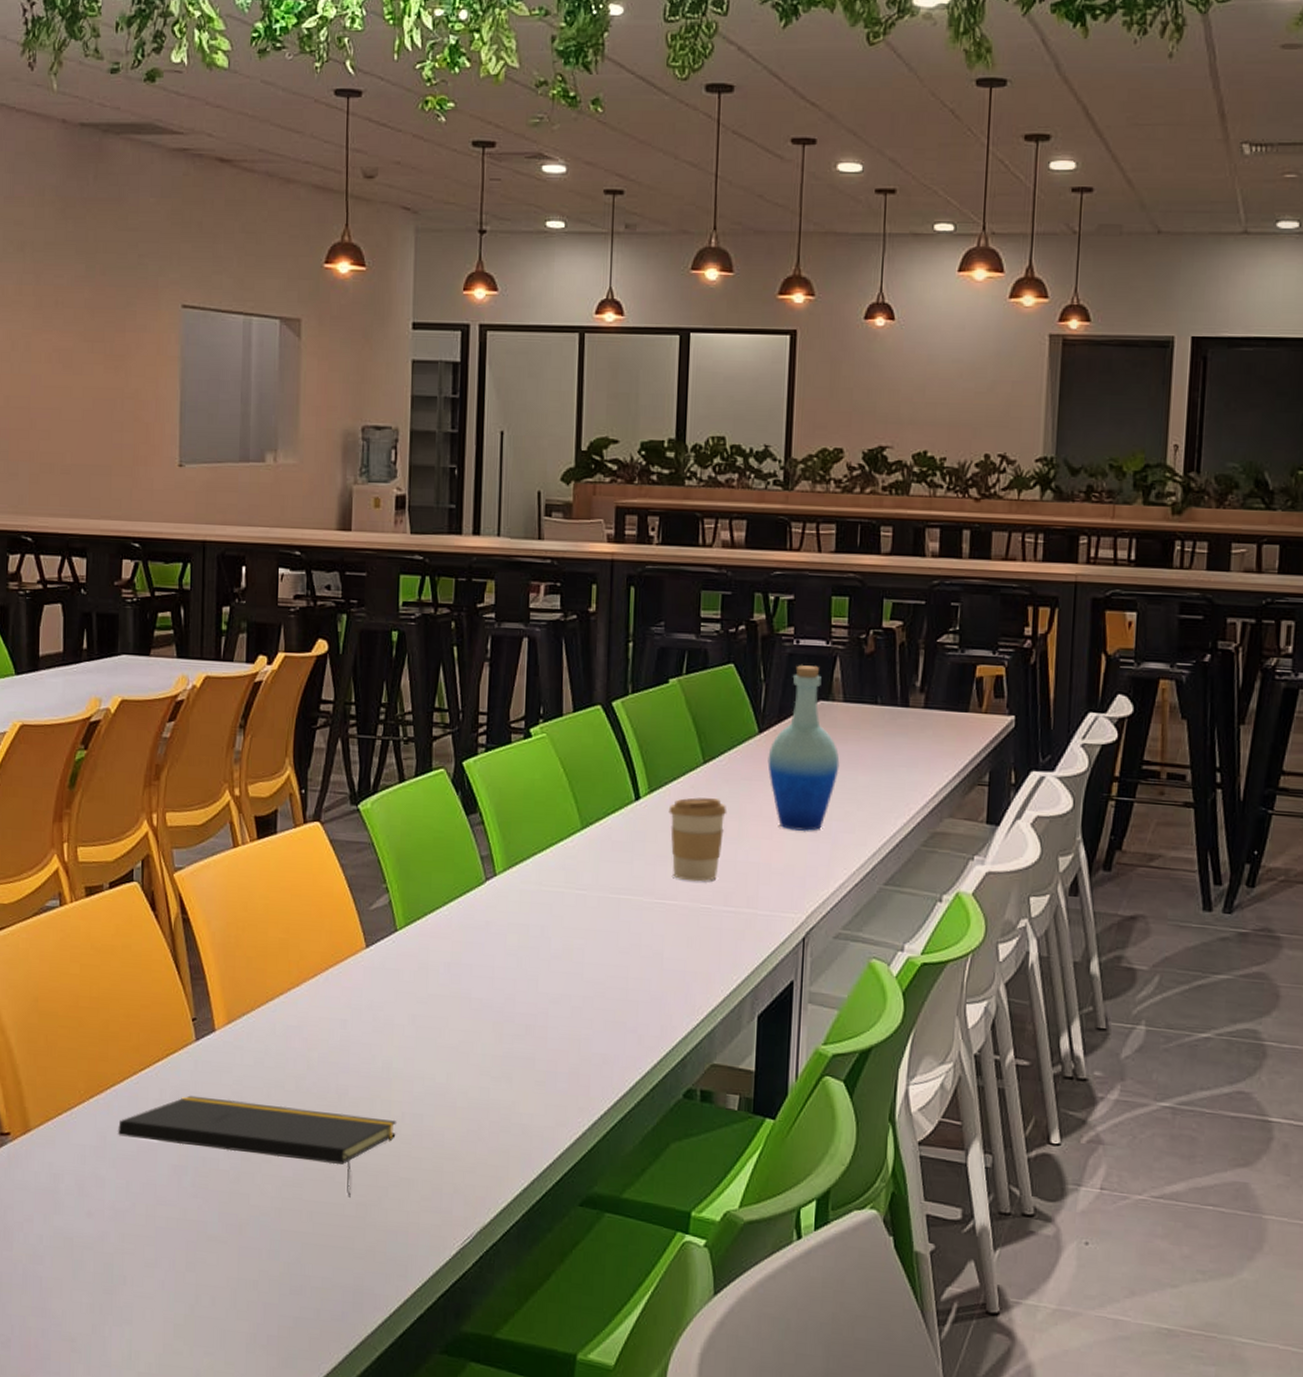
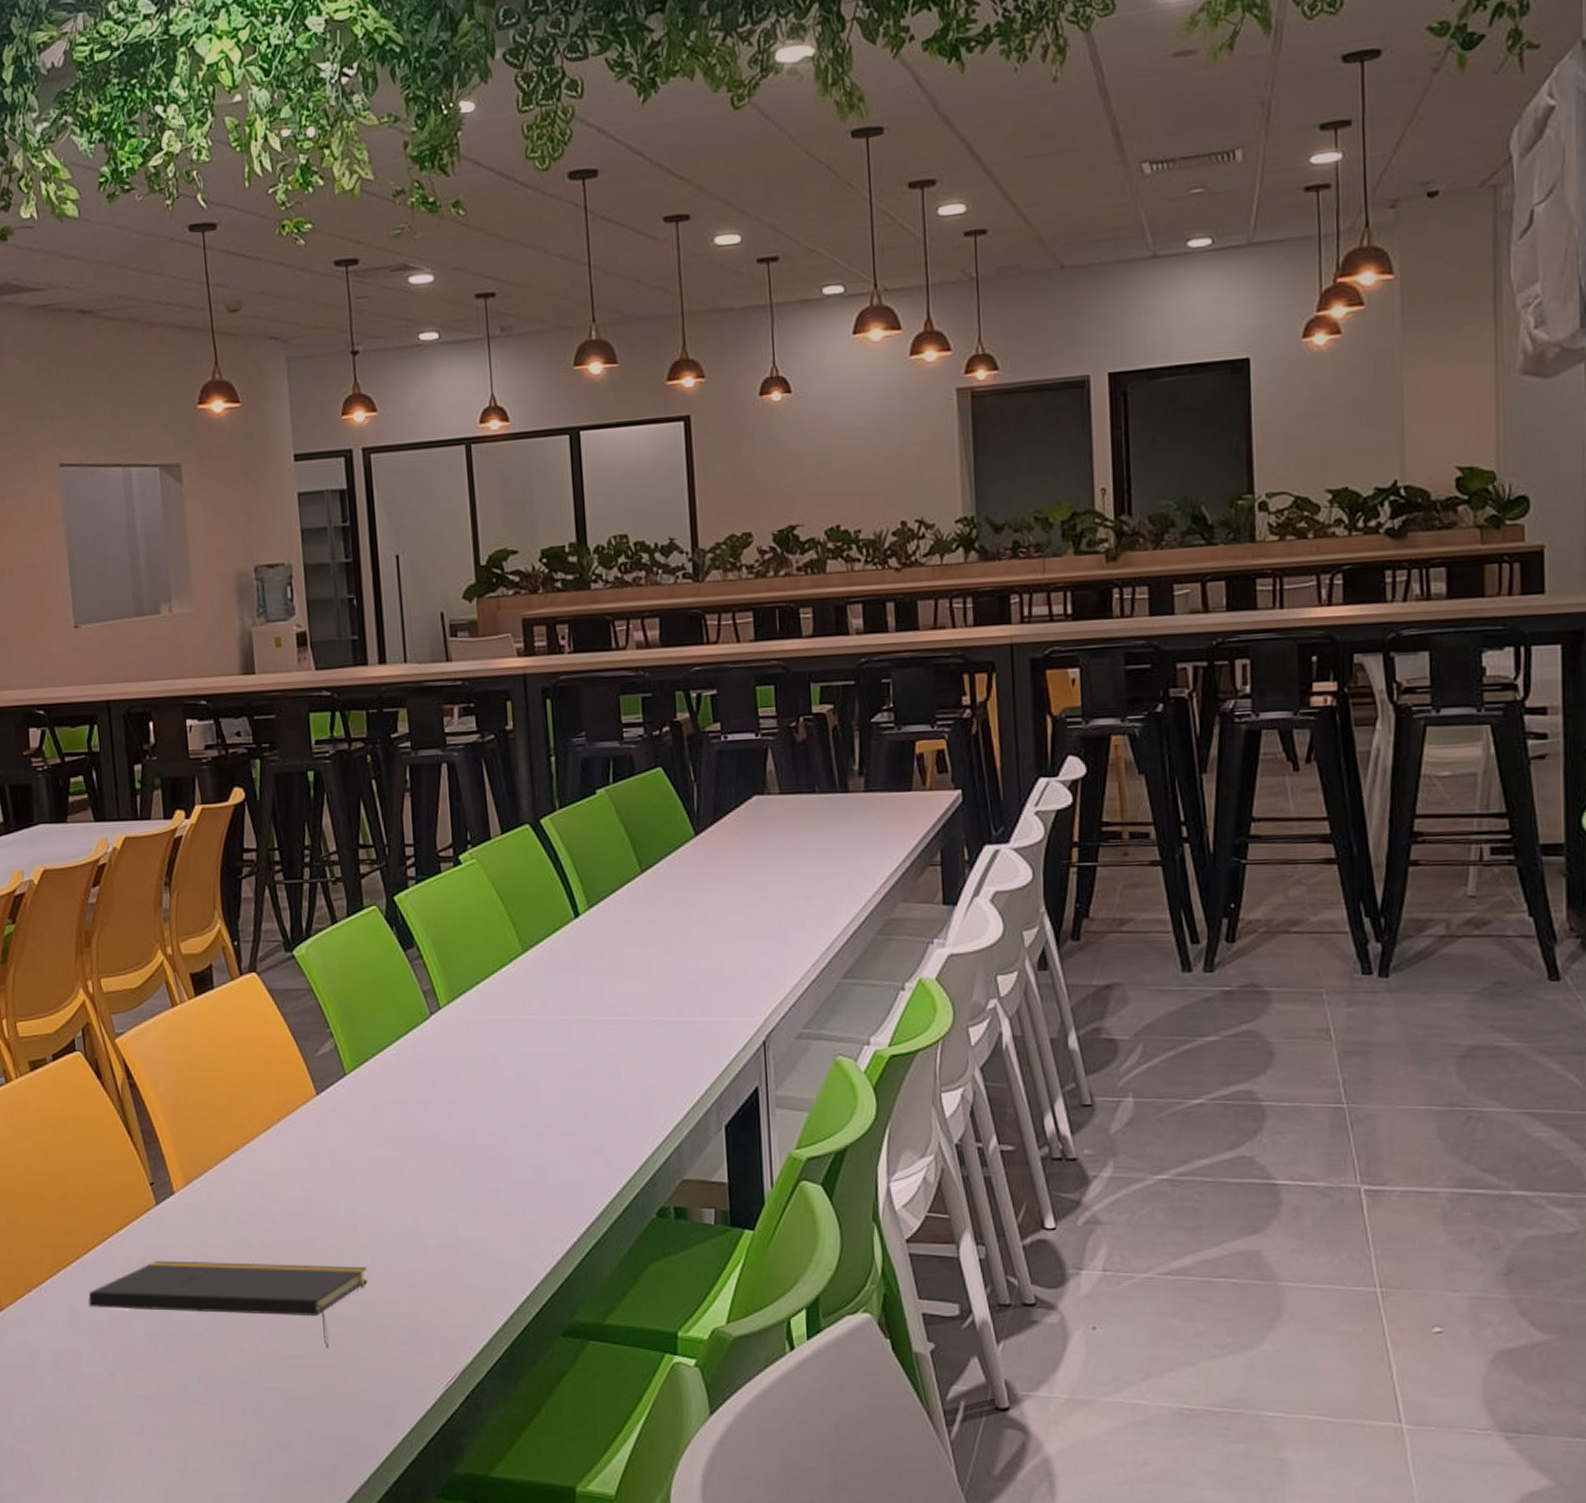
coffee cup: present [668,797,727,882] -> none [610,908,671,995]
bottle: present [767,665,840,832] -> none [707,760,783,933]

